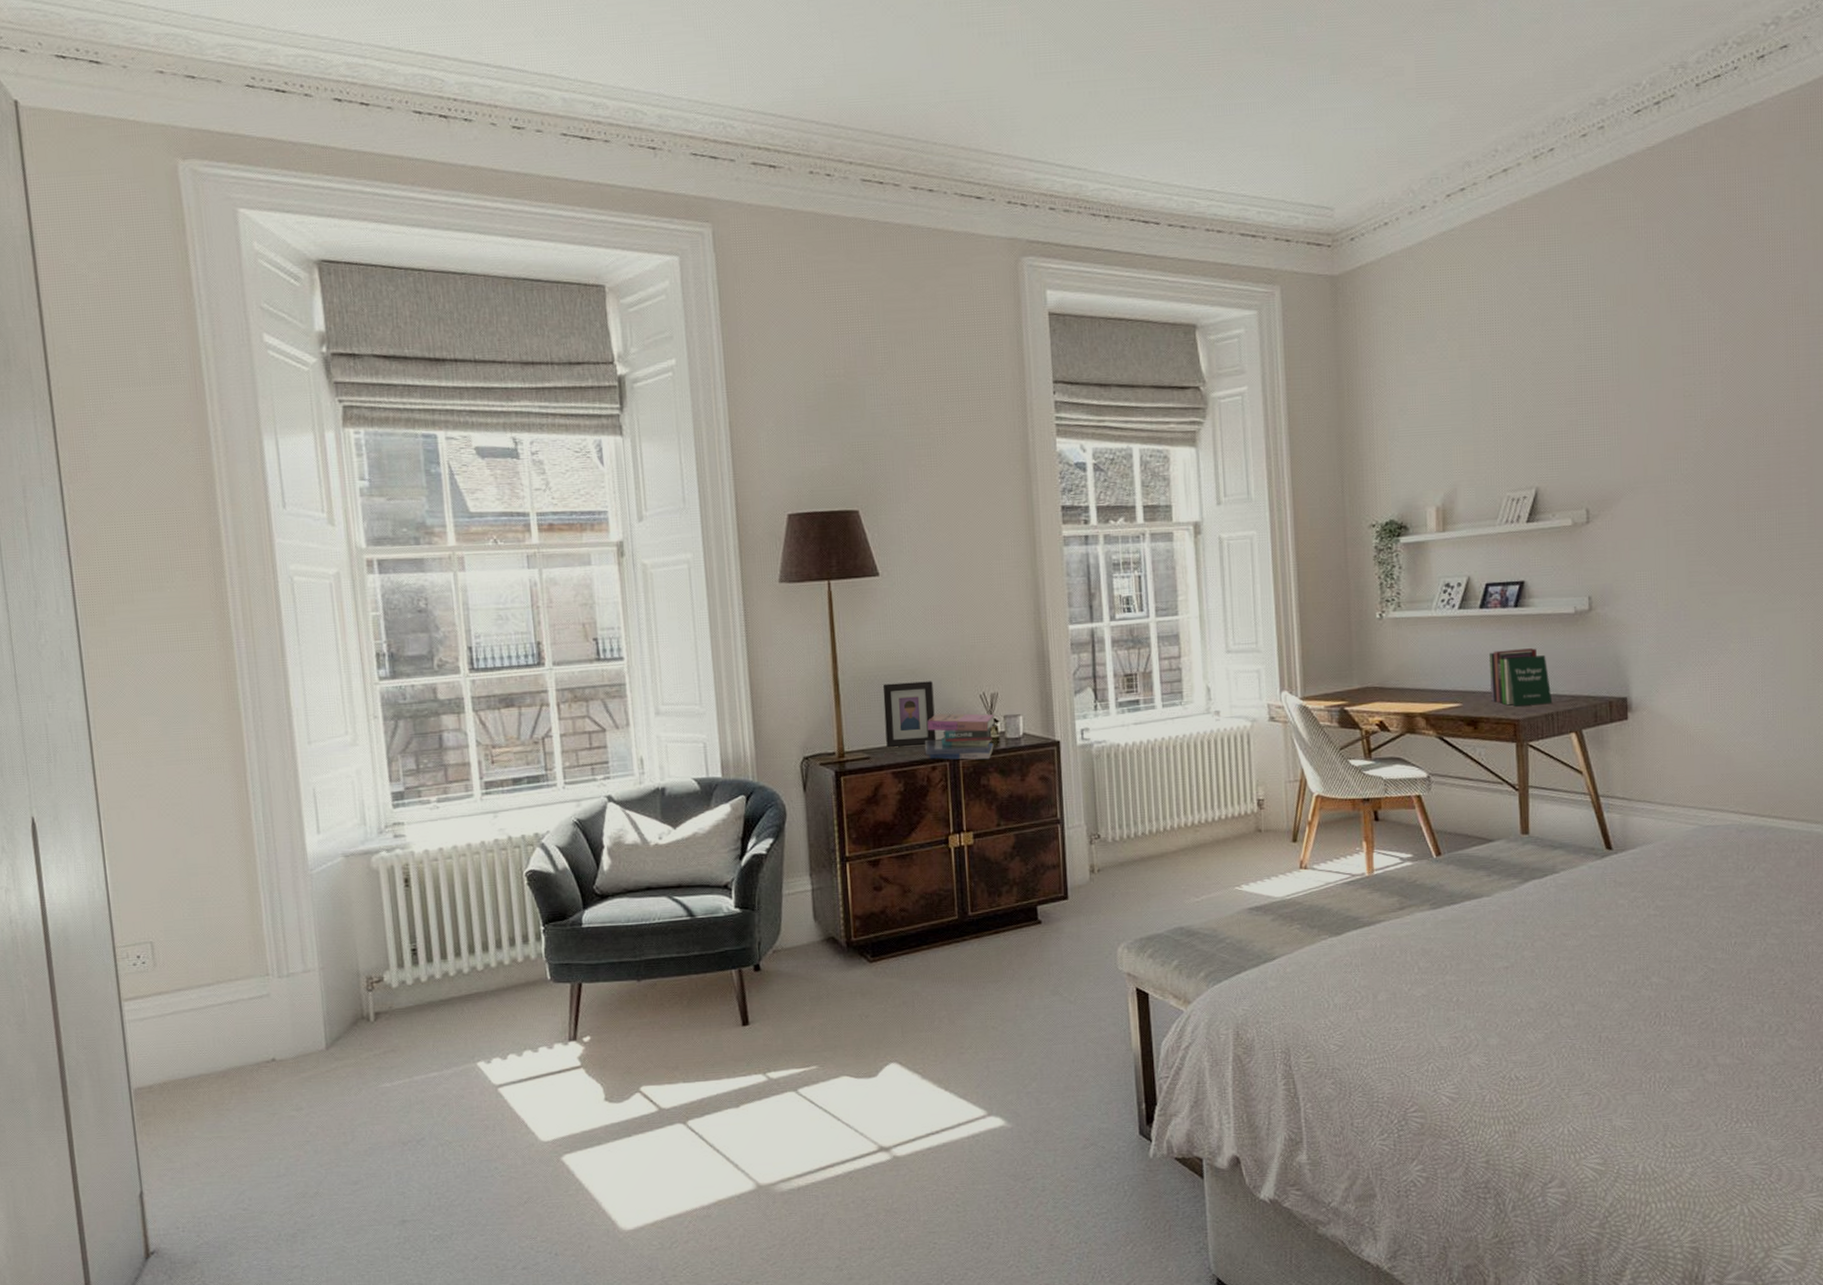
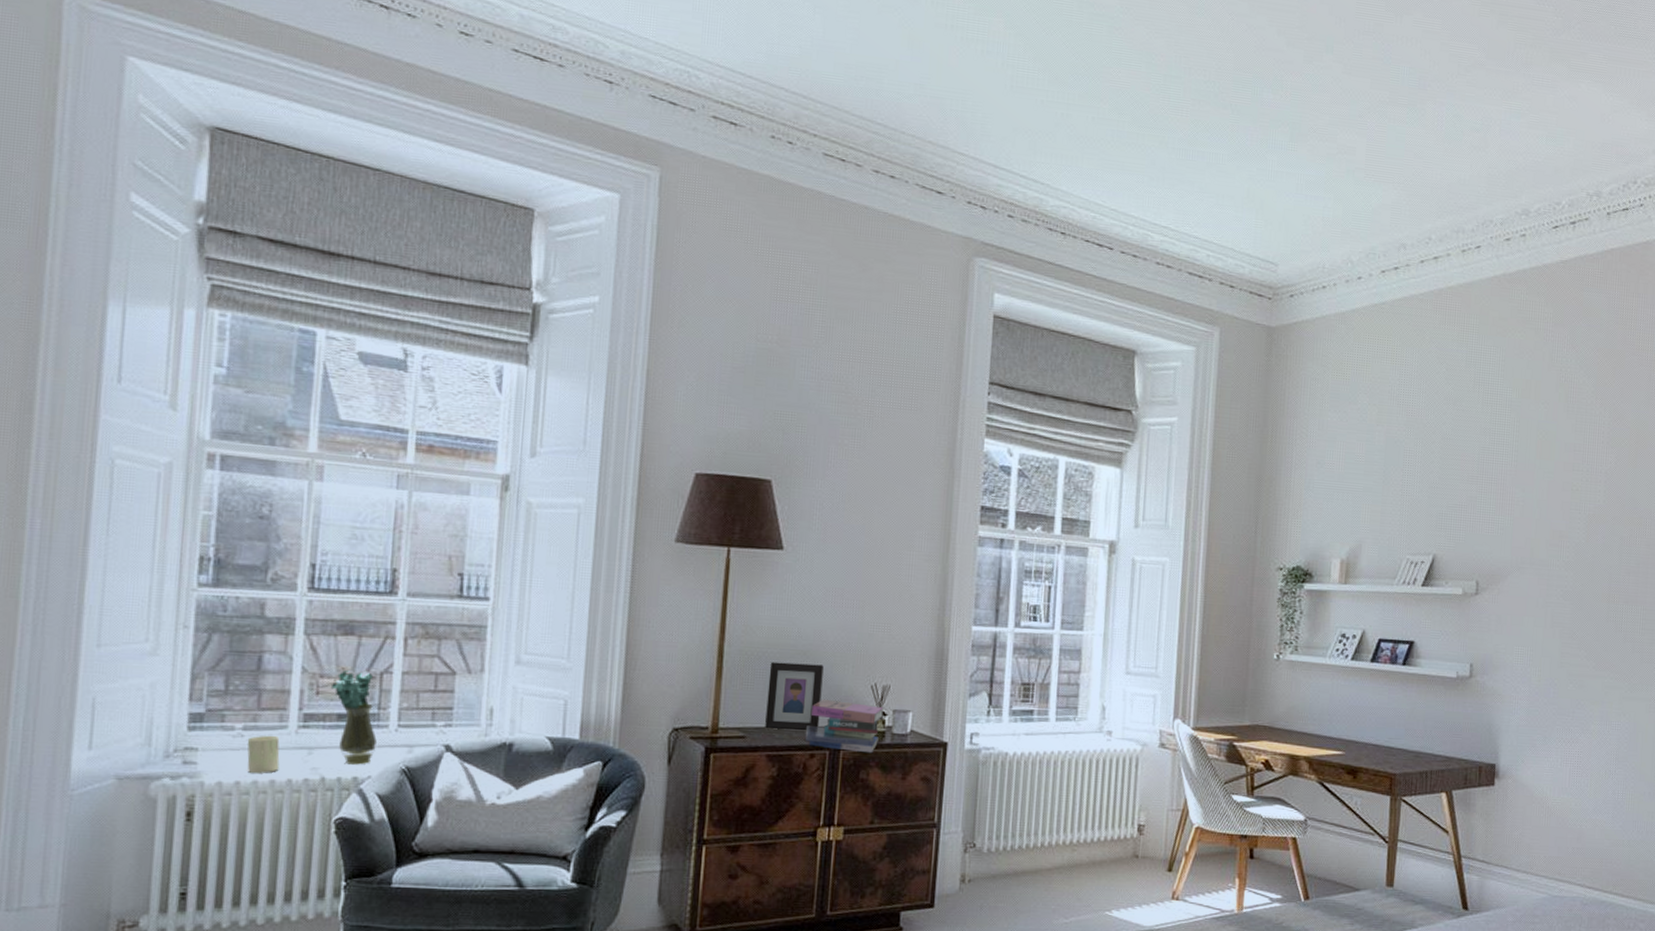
candle: none [442,804,472,839] -> present [247,735,280,773]
vase: none [502,736,551,823] -> present [330,667,378,765]
books: present [1489,648,1553,707] -> none [1372,704,1428,763]

